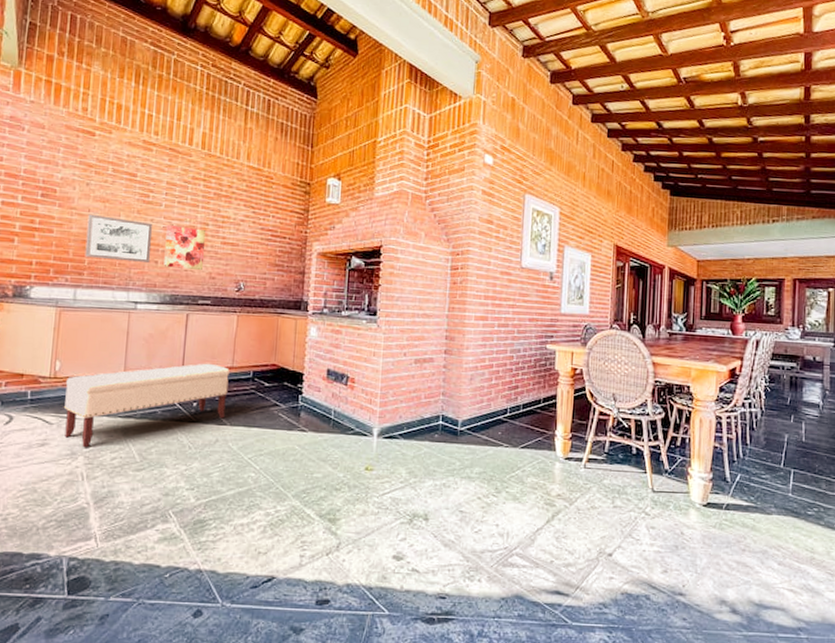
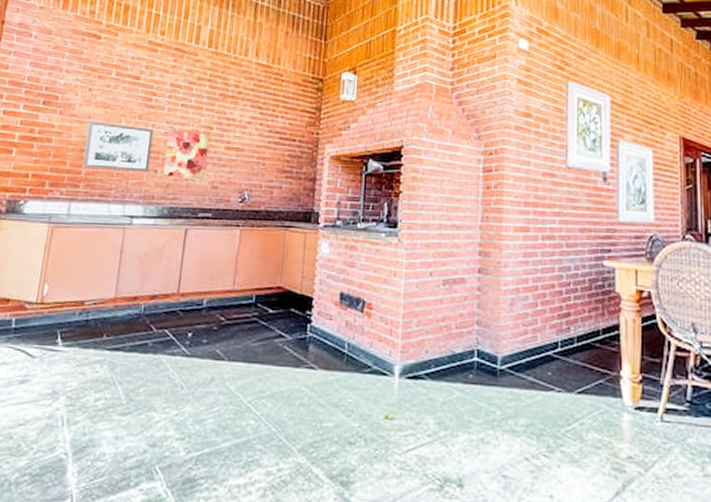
bench: present [63,363,230,448] -> none [47,285,230,387]

